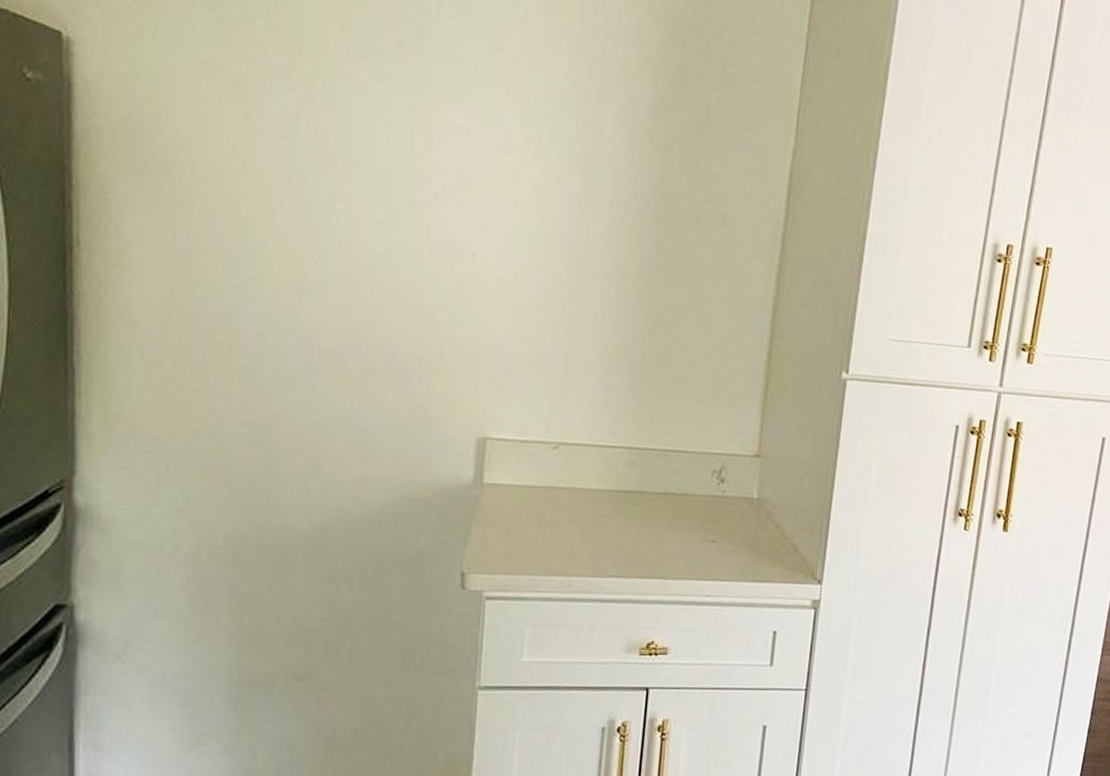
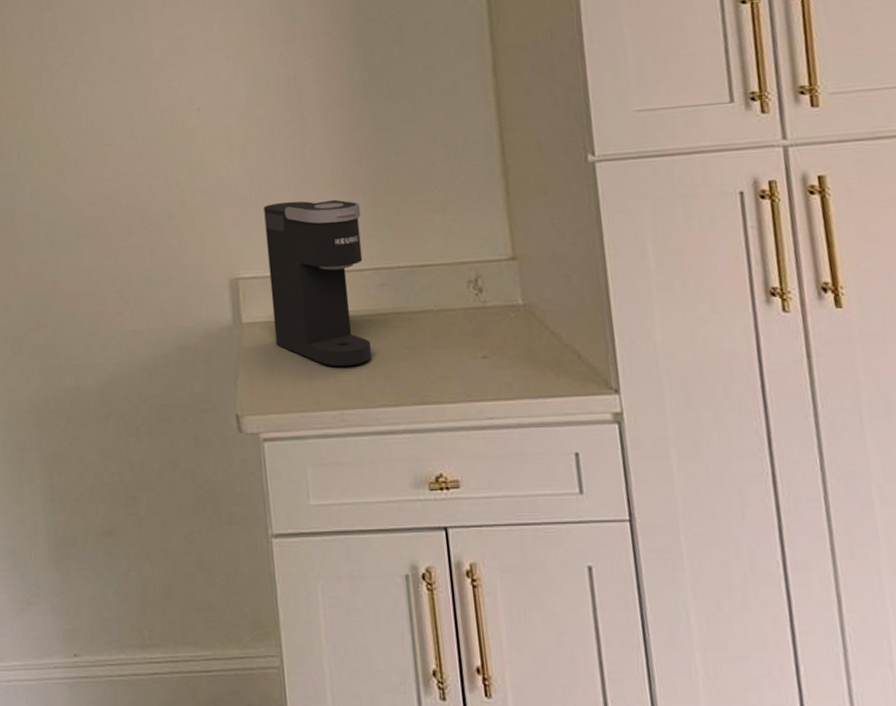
coffee maker: none [515,368,625,537] -> present [264,199,373,367]

